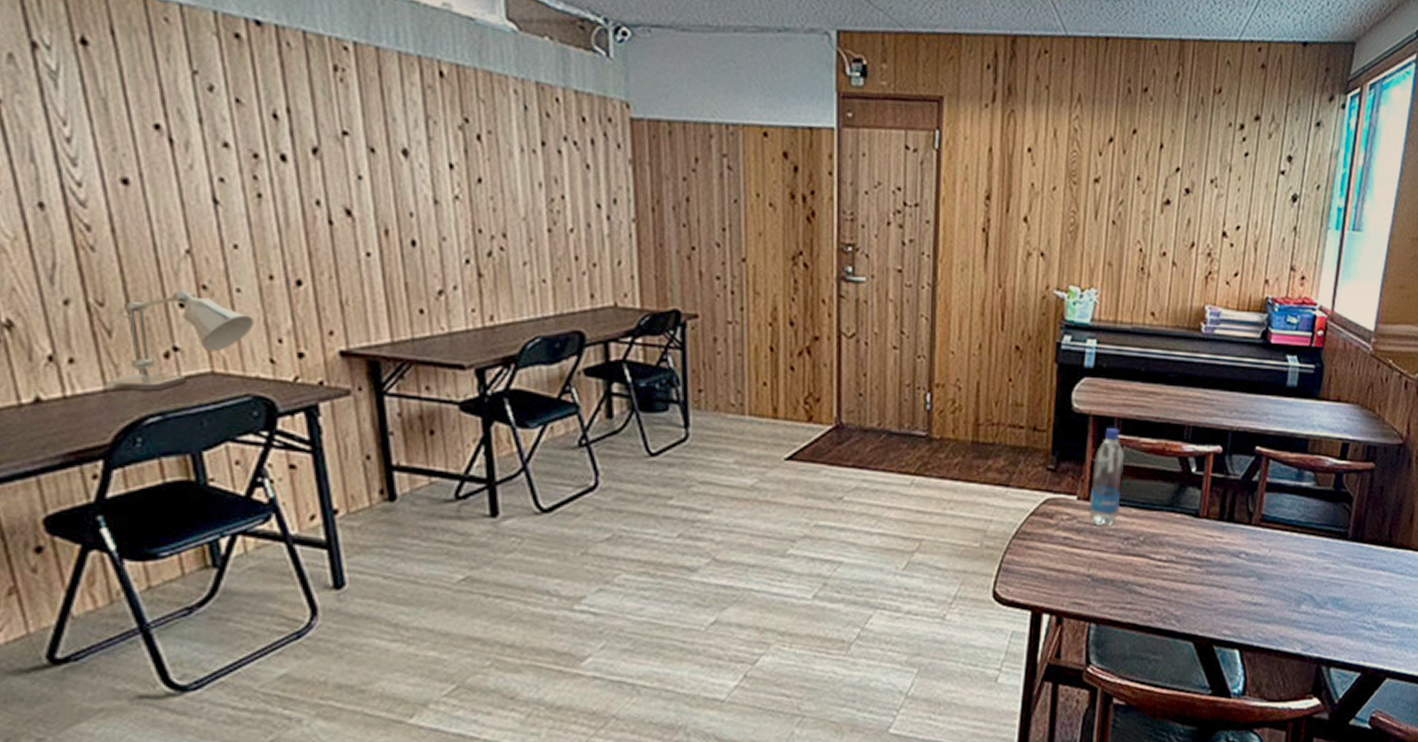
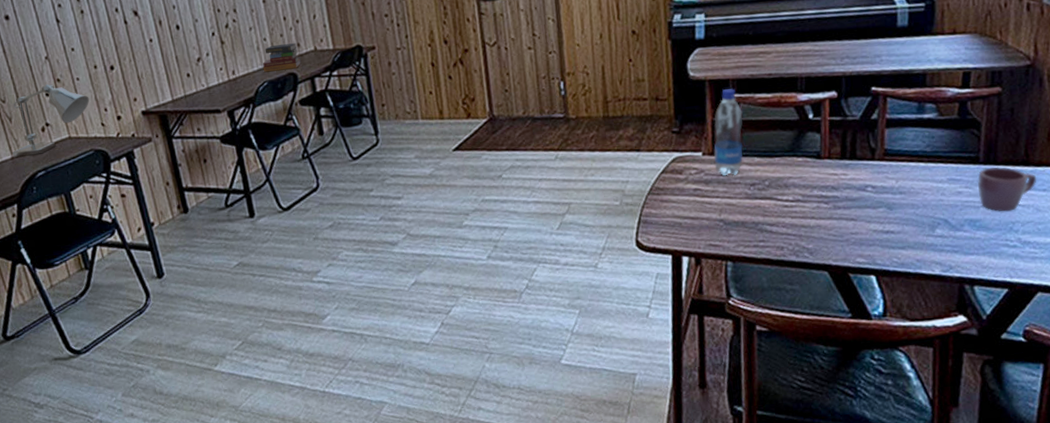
books: none [536,290,591,326] -> present [262,43,300,73]
mug: none [1344,544,1397,592] -> present [977,166,1037,212]

